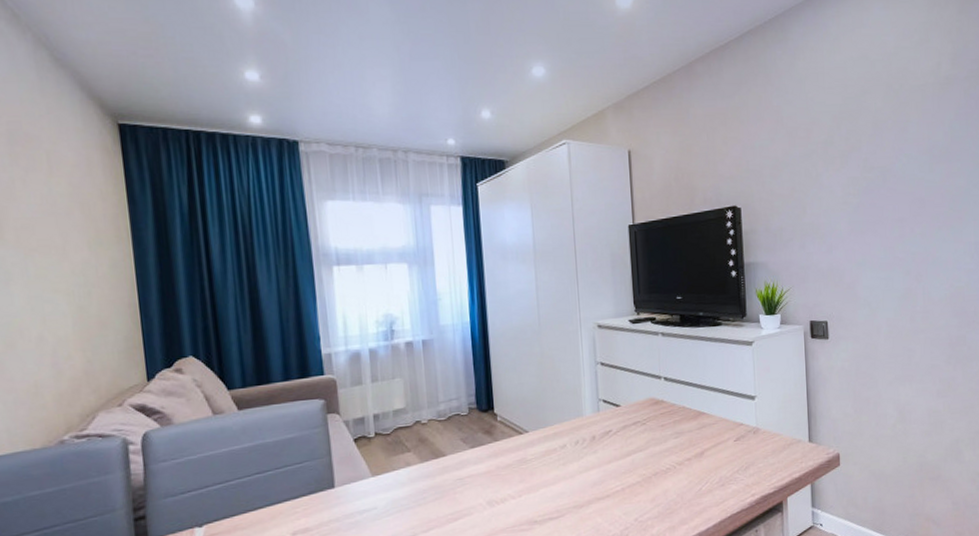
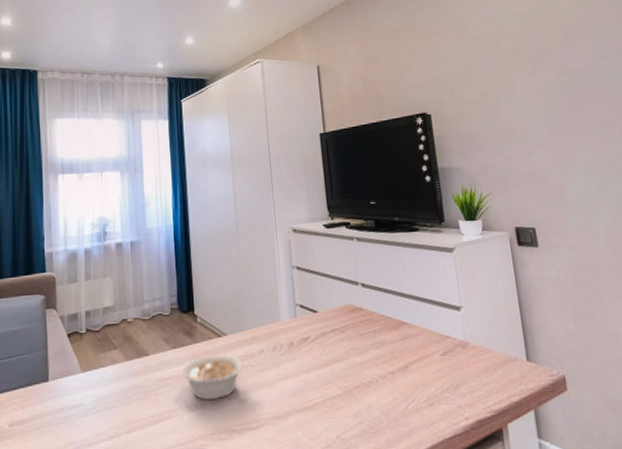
legume: none [482,451,554,497] -> present [182,354,252,401]

